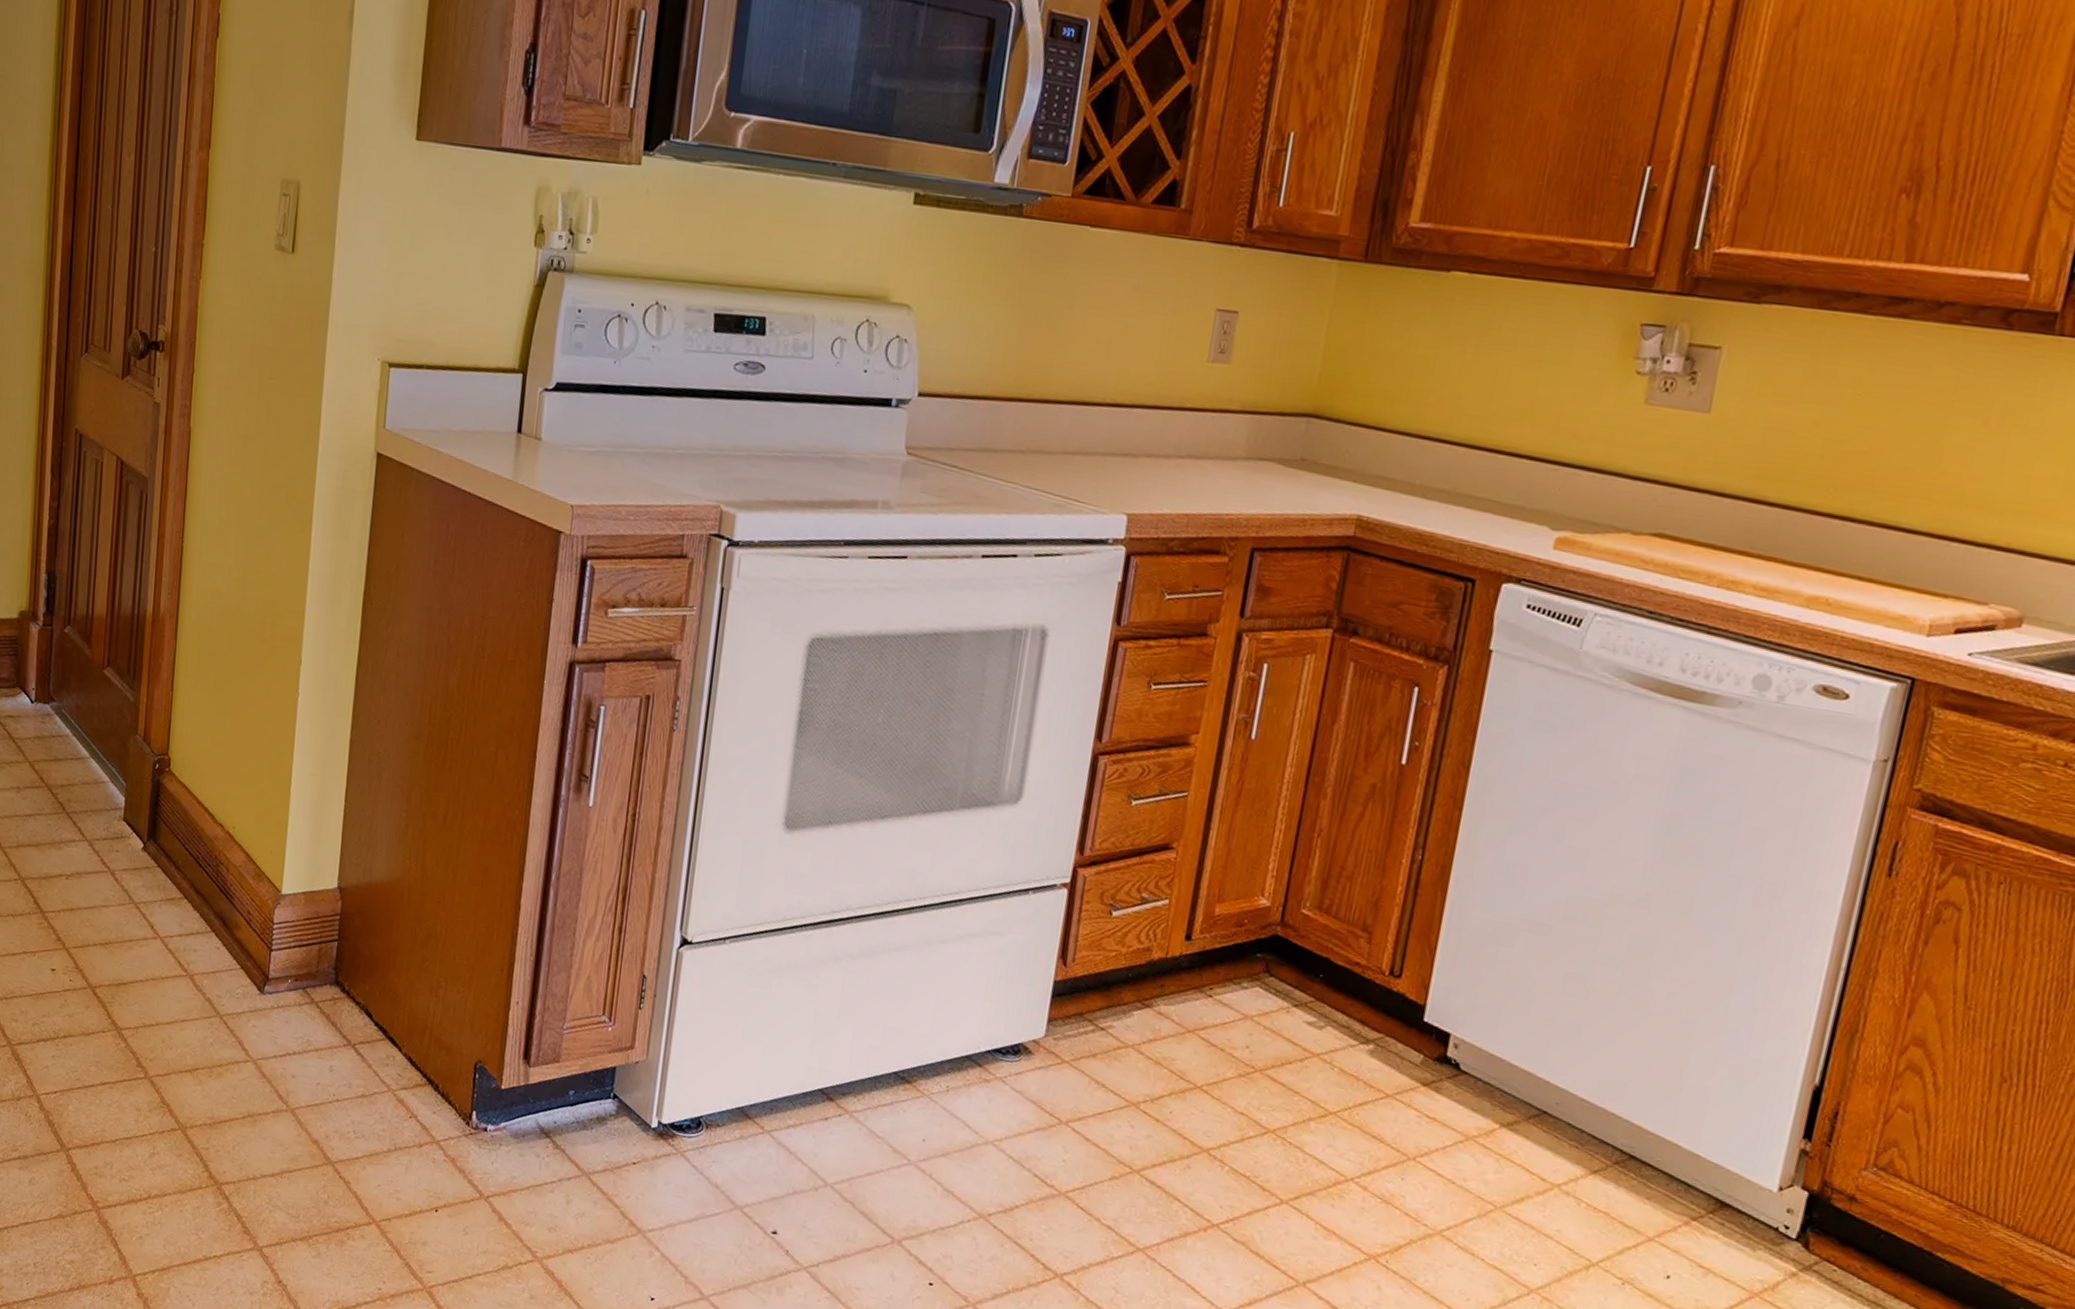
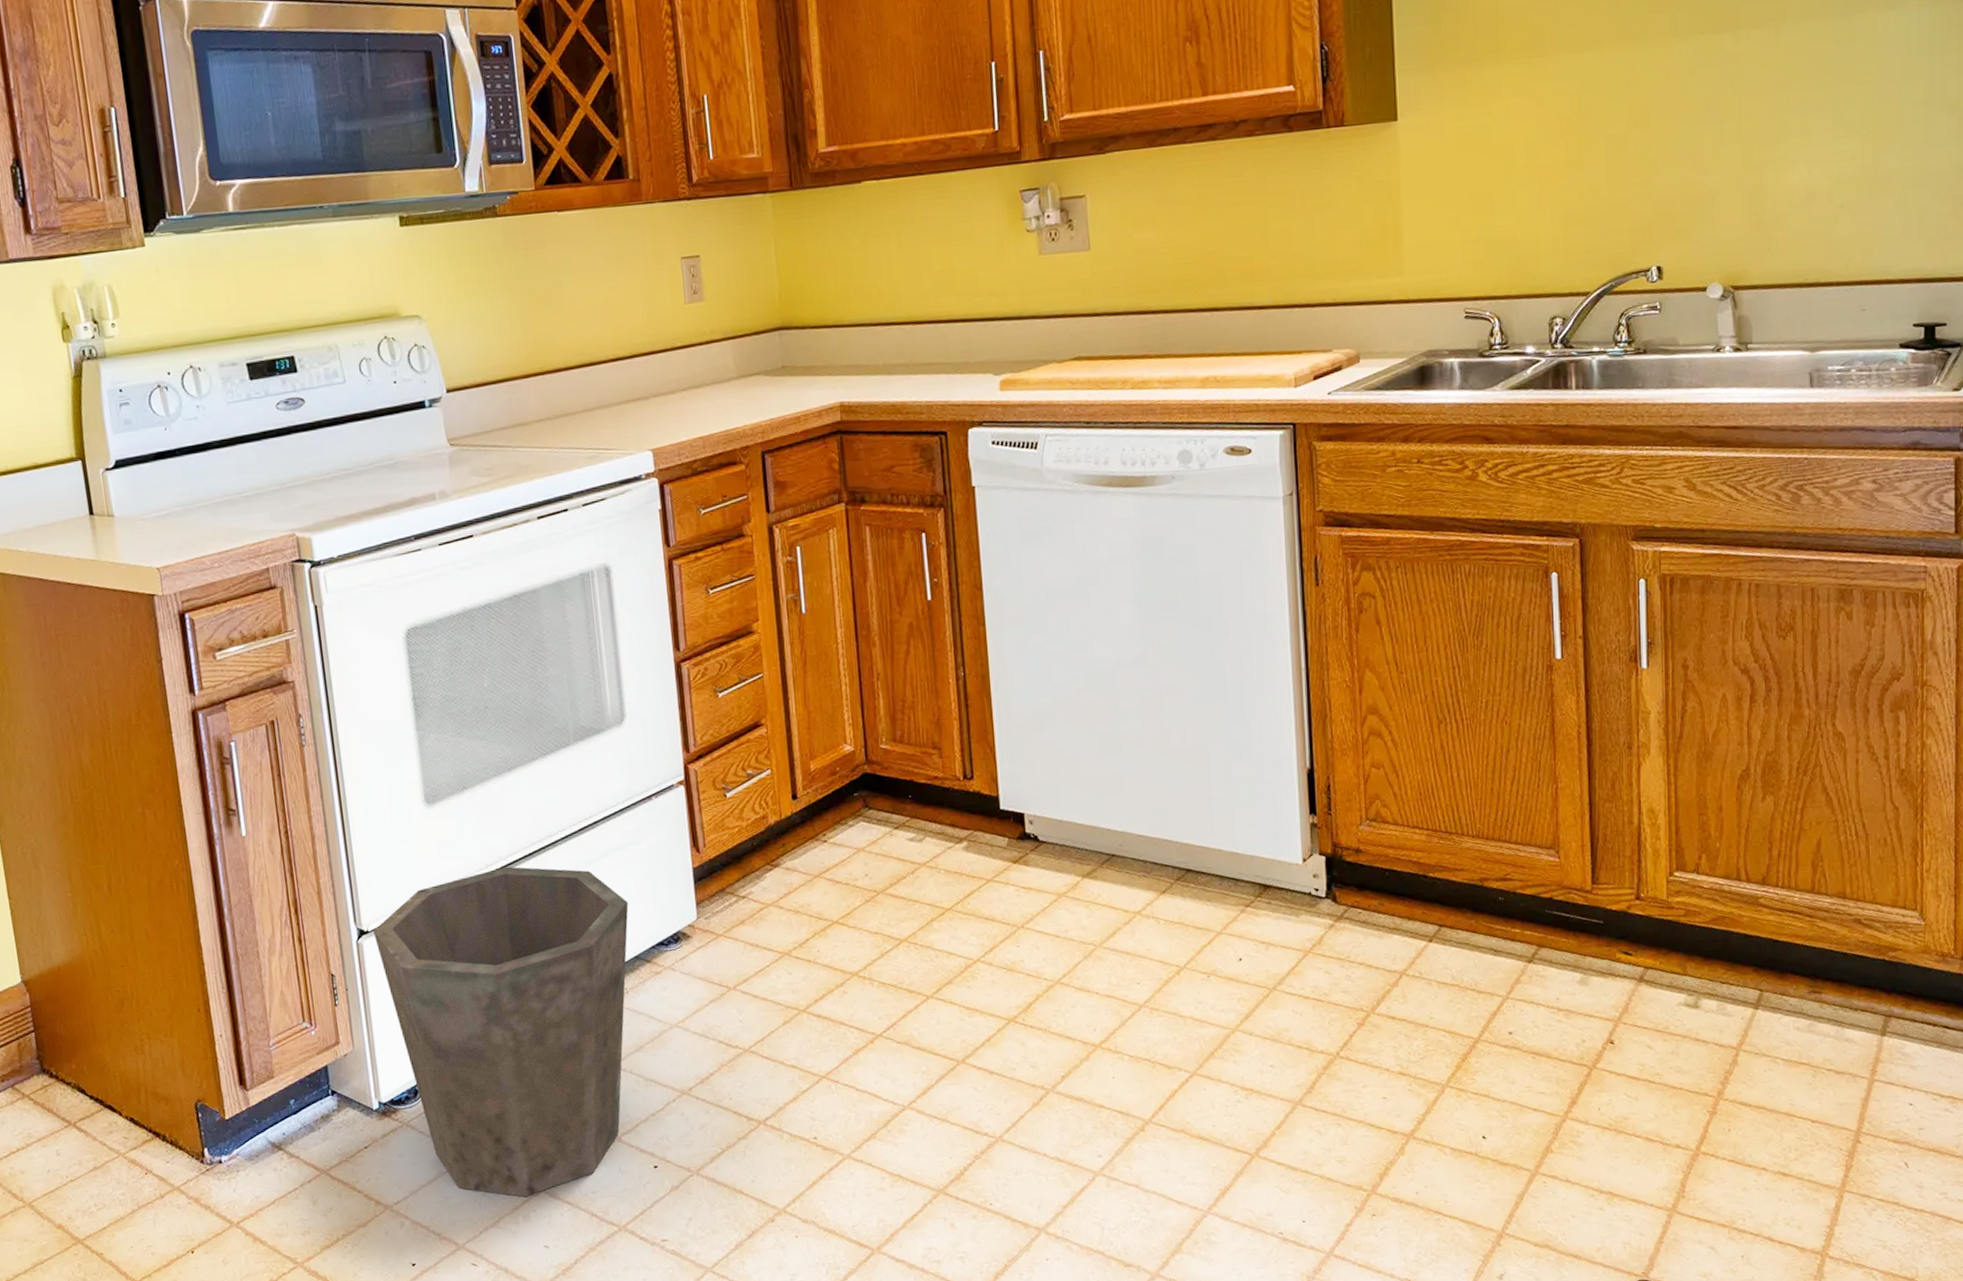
waste bin: none [696,915,974,1270] -> present [372,866,629,1198]

